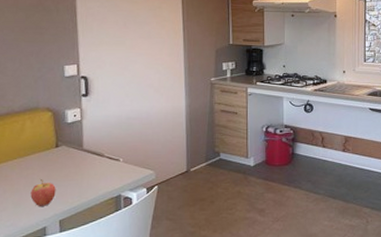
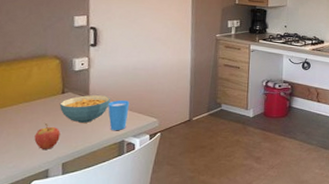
cereal bowl: none [54,148,105,177] -> present [59,95,110,123]
cup: none [103,152,125,185] -> present [108,100,130,131]

